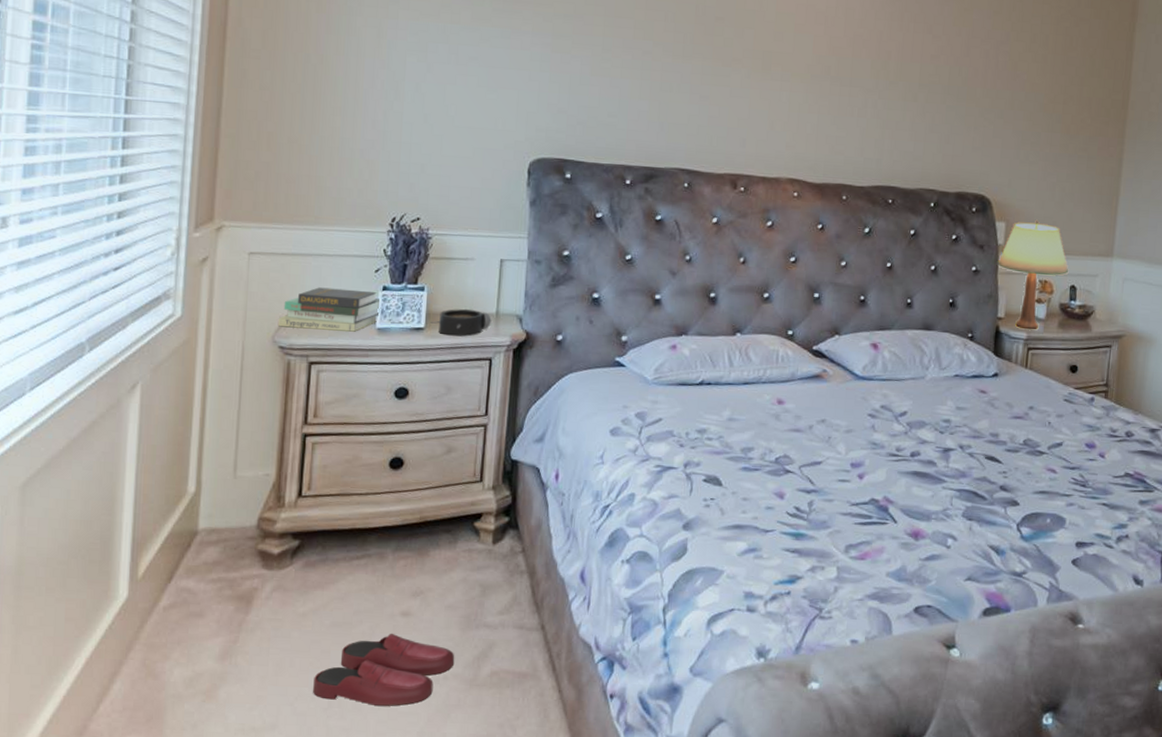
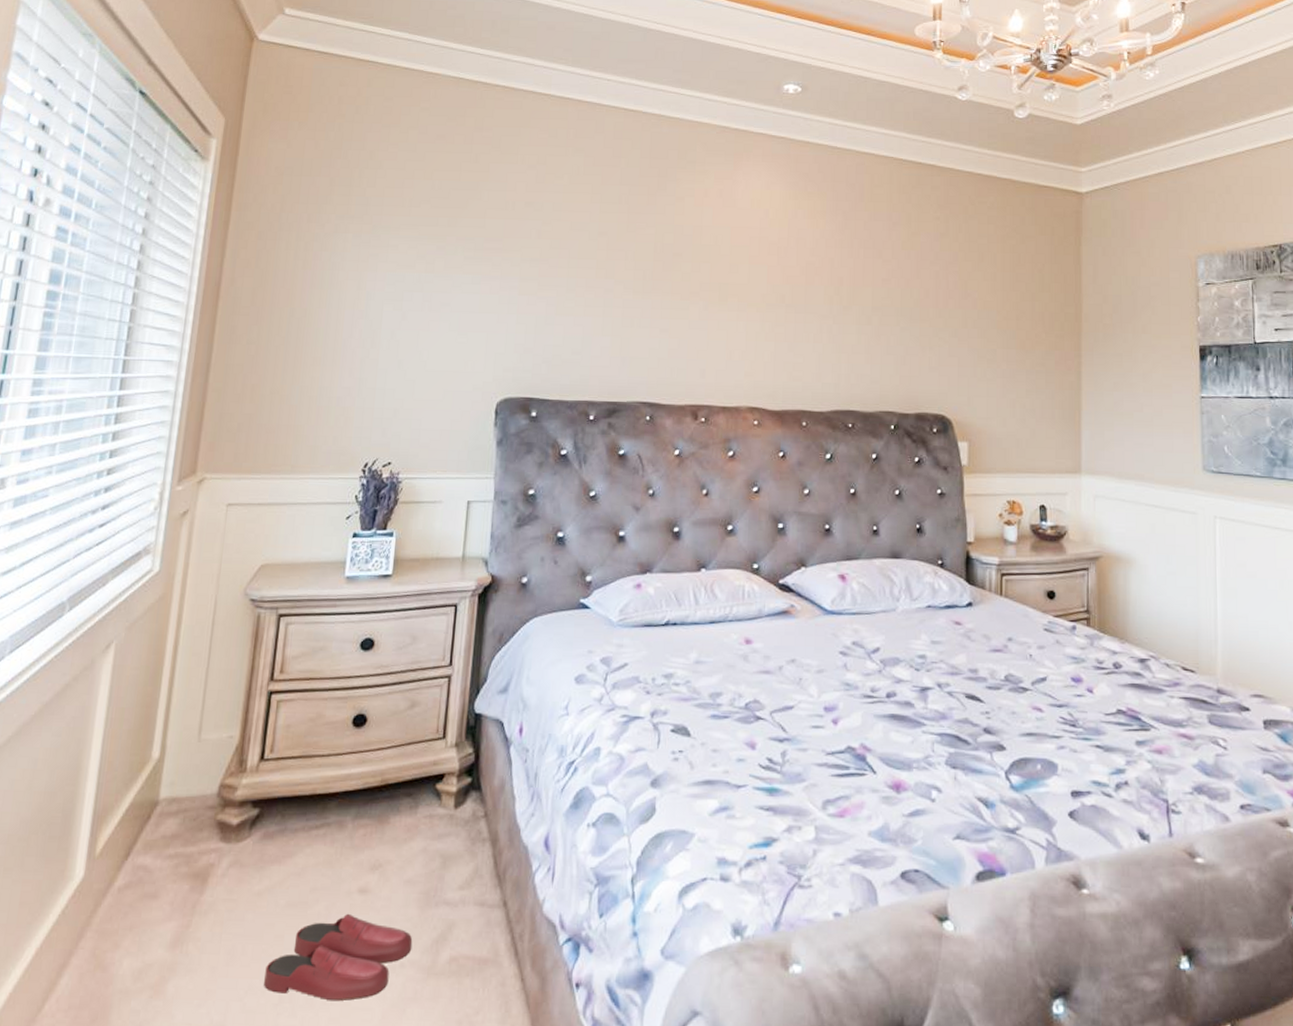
books: present [277,287,381,332] -> none [250,536,351,581]
alarm clock: present [430,308,492,338] -> none [398,553,458,584]
table lamp: present [997,221,1069,330] -> none [963,439,1037,554]

